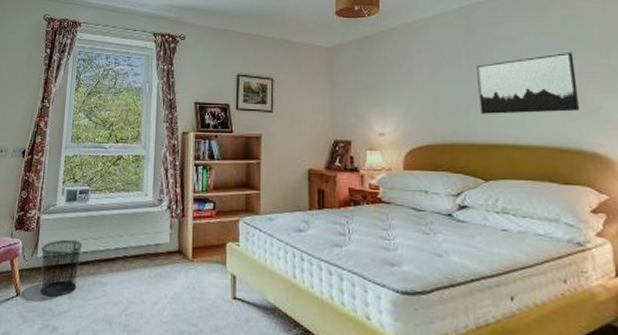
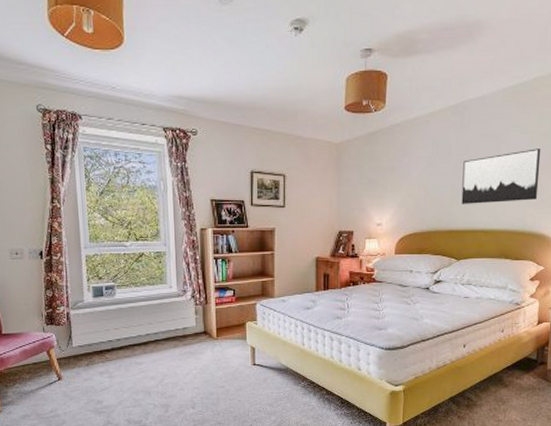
waste bin: present [40,239,82,297] -> none [76,330,115,378]

